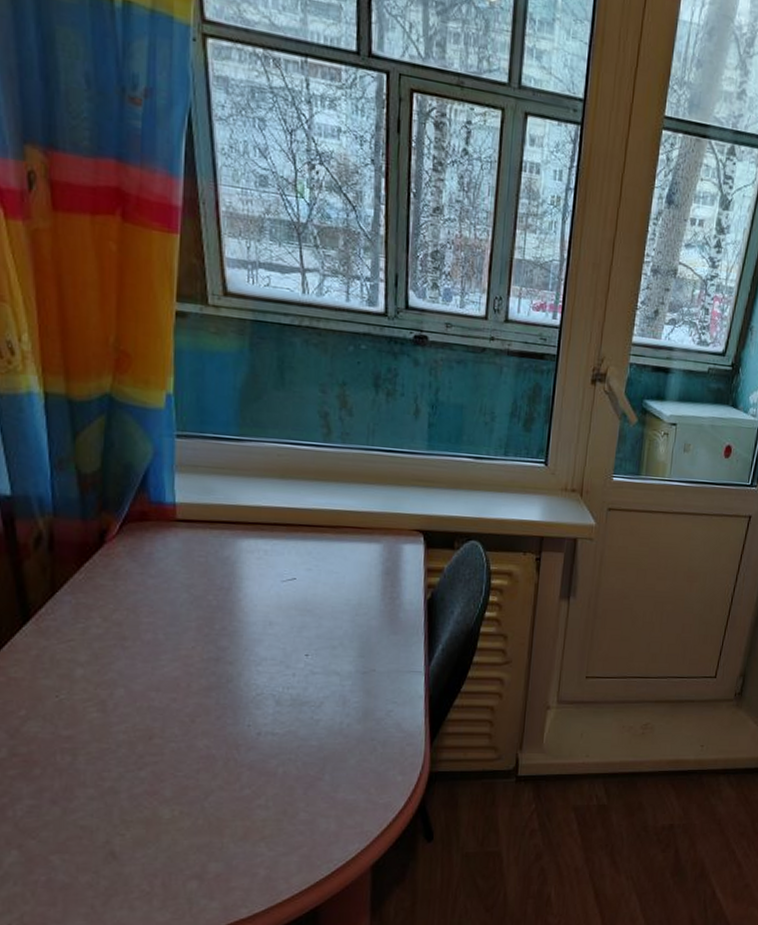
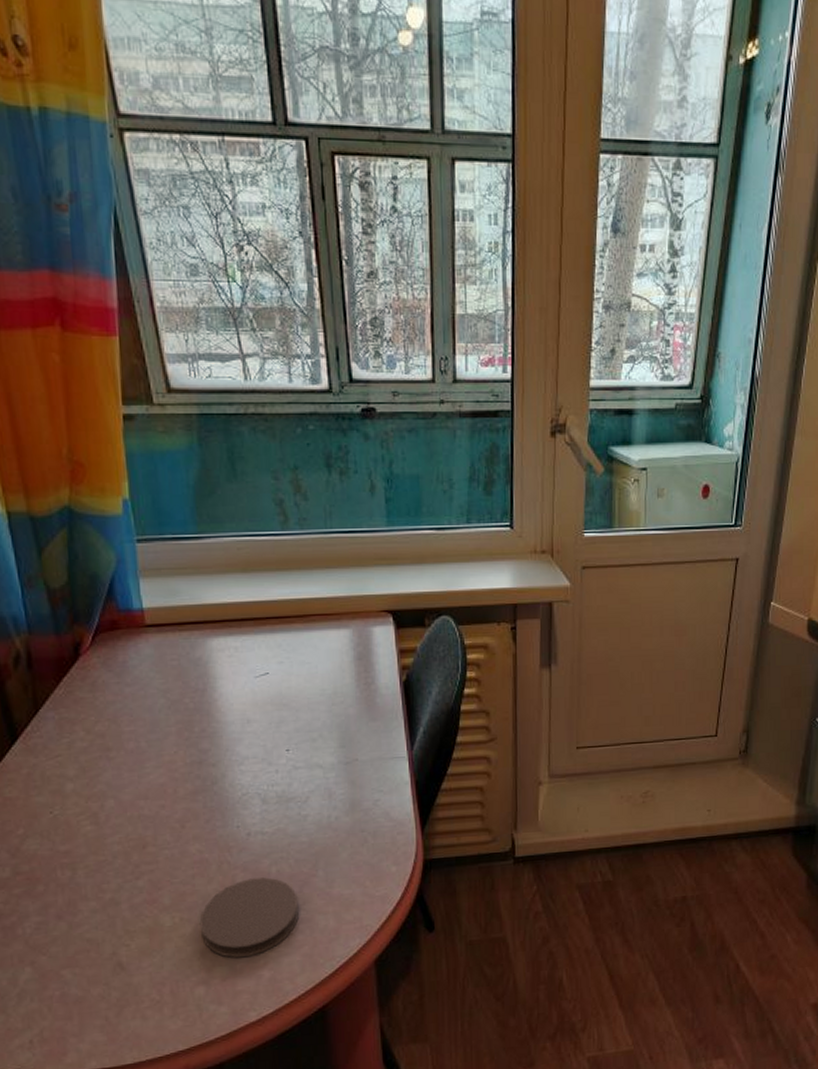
coaster: none [199,777,302,855] -> present [199,877,299,958]

